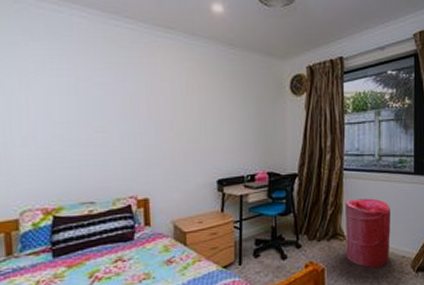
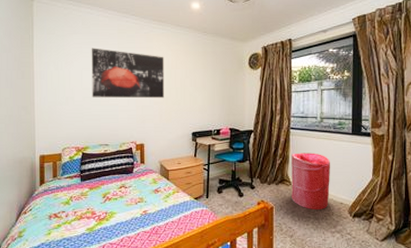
wall art: none [61,62,177,136] -> present [91,48,165,99]

